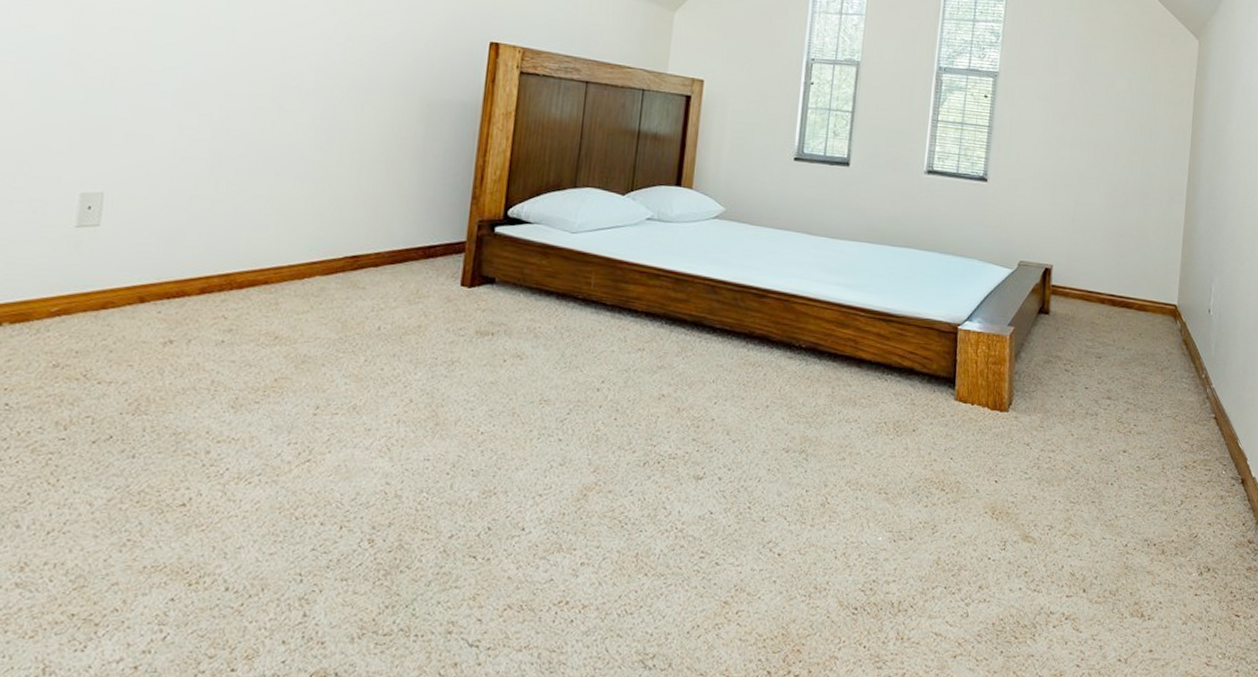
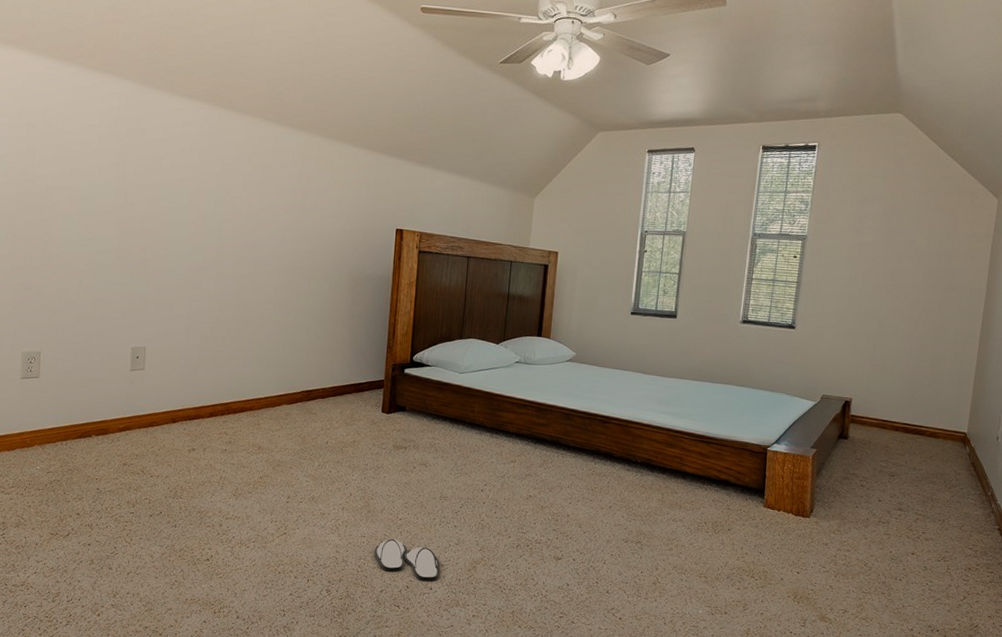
slippers: none [442,462,537,519] -> present [374,539,440,581]

